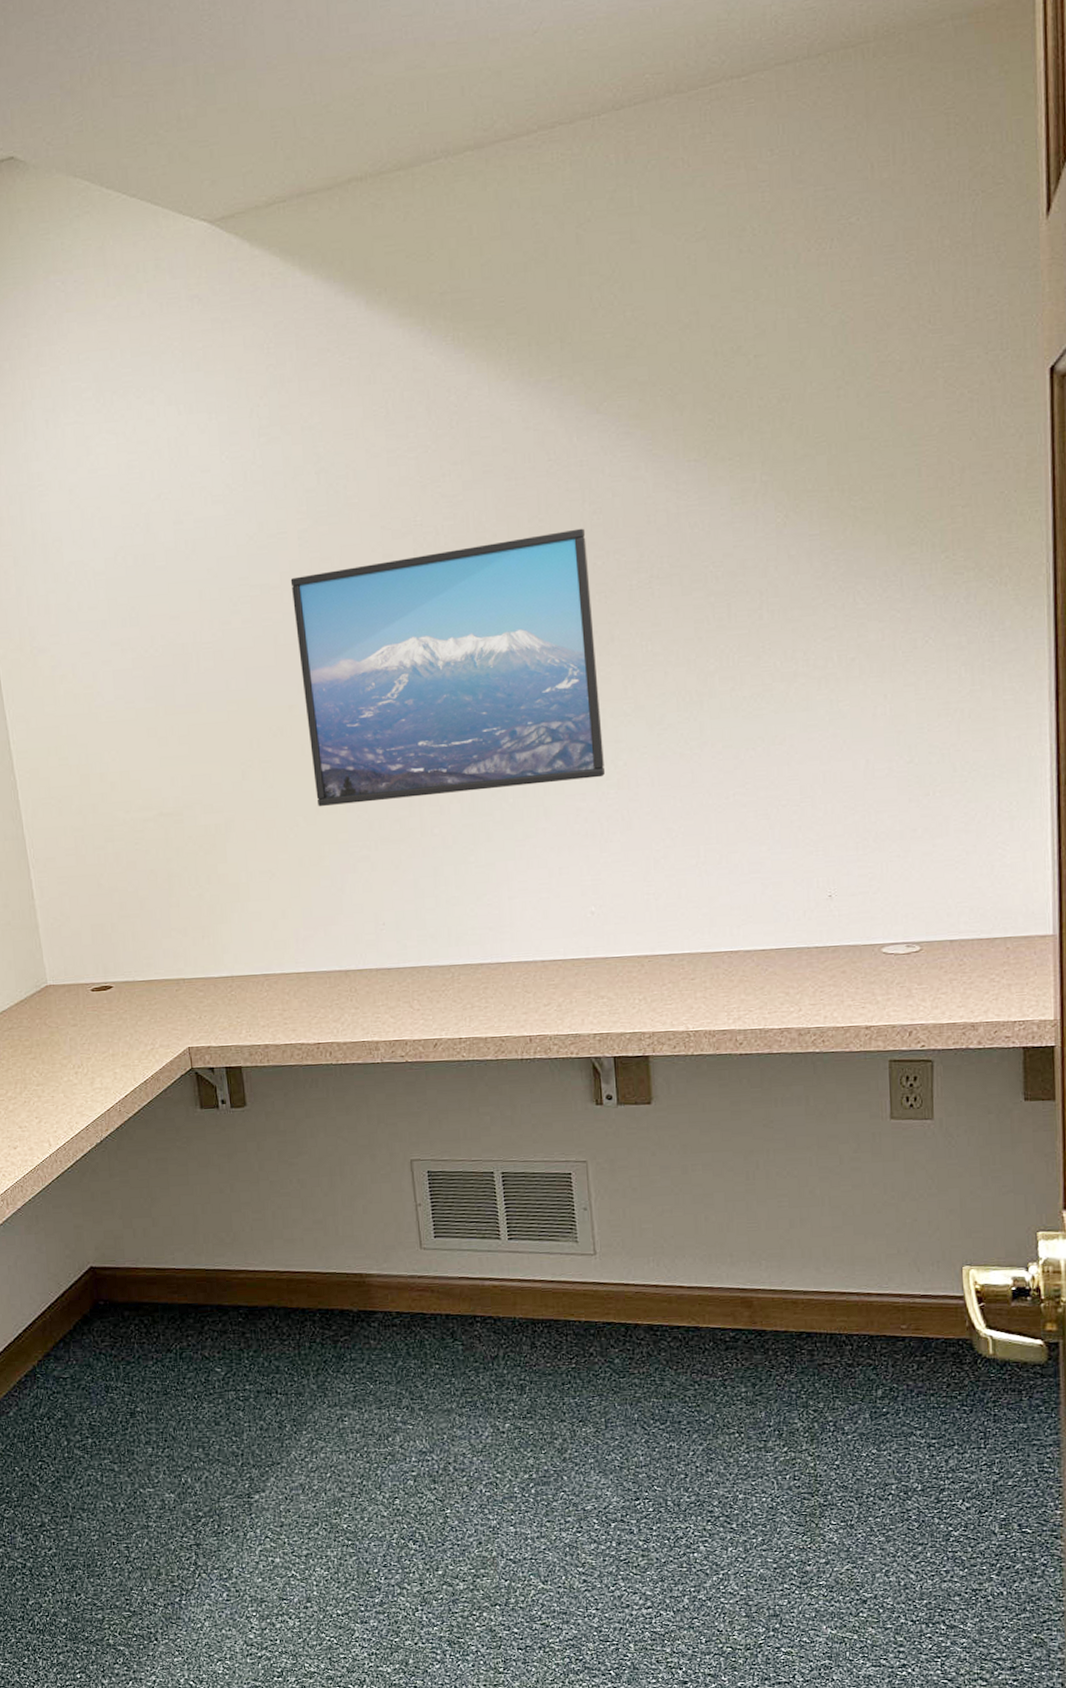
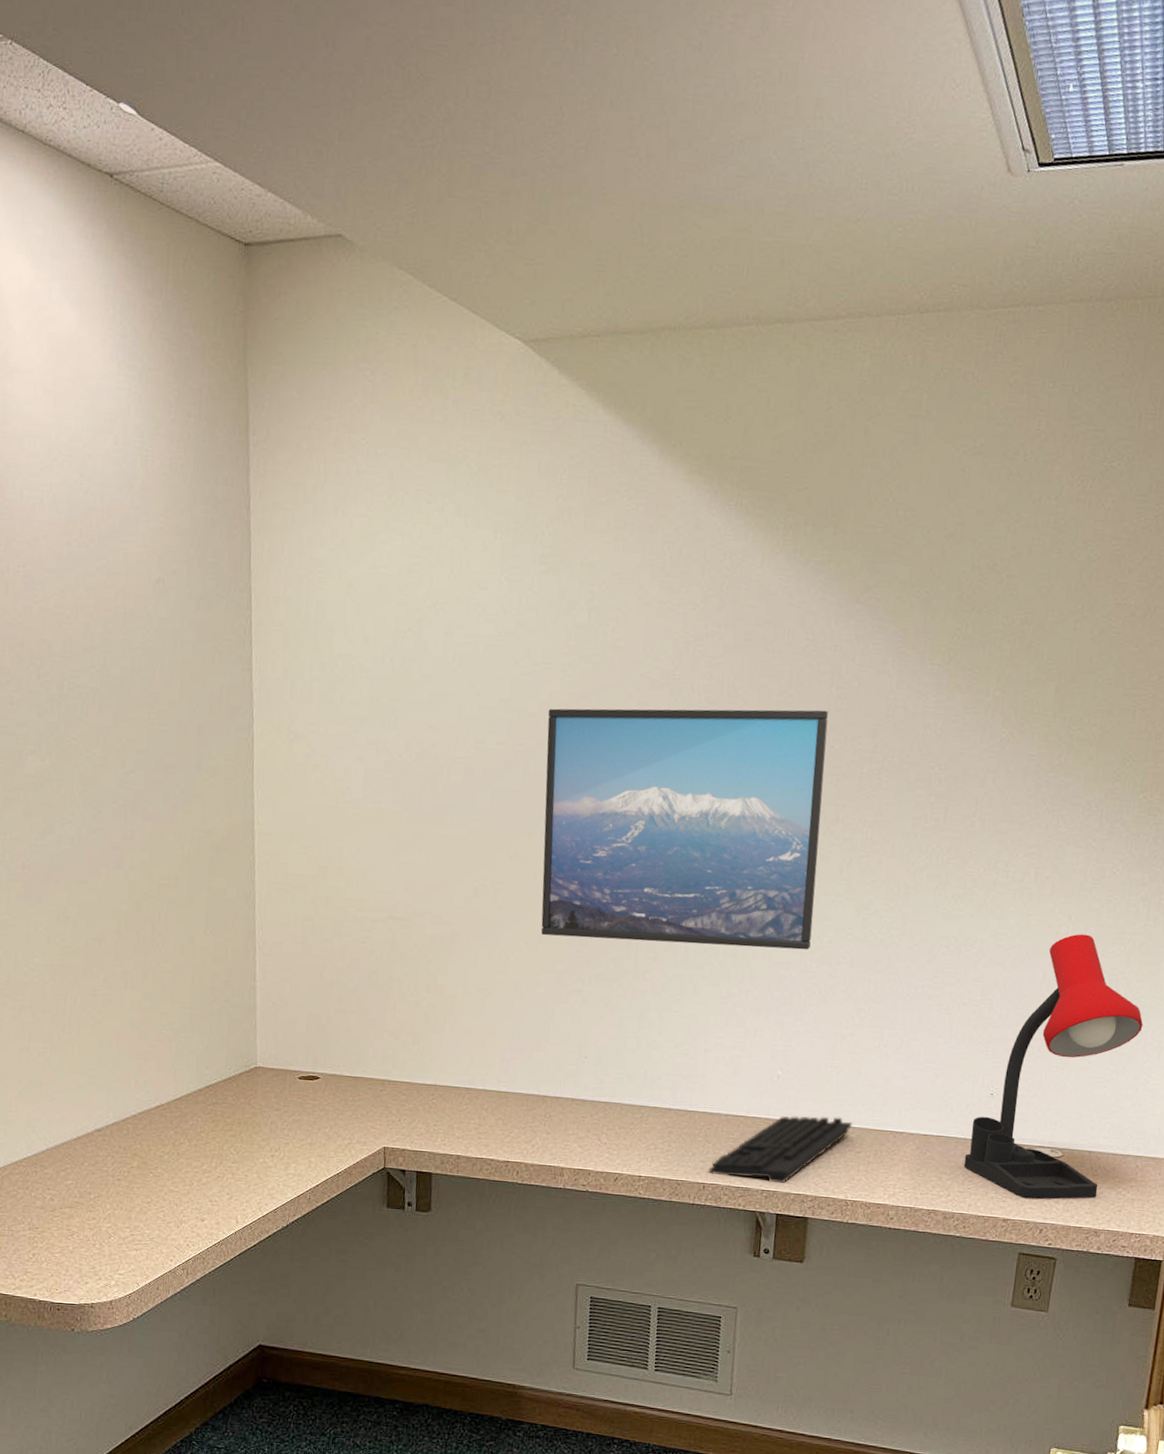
keyboard: none [532,945,681,1025] -> present [708,1116,852,1184]
desk lamp: none [811,711,988,1002] -> present [964,933,1143,1200]

